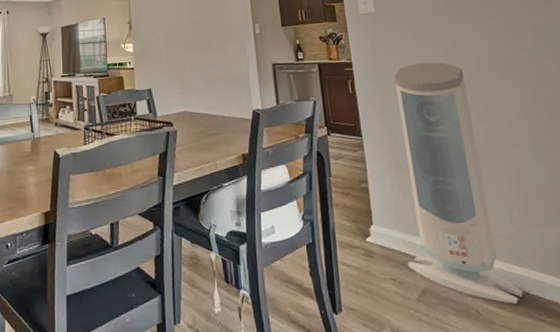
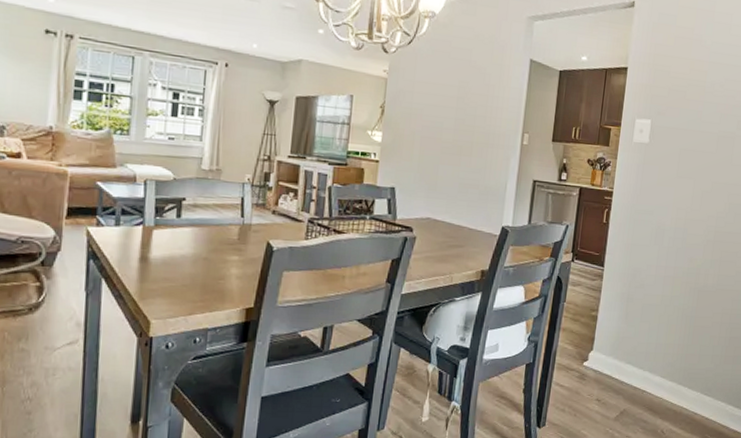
air purifier: present [394,62,525,304] -> none [614,202,712,427]

